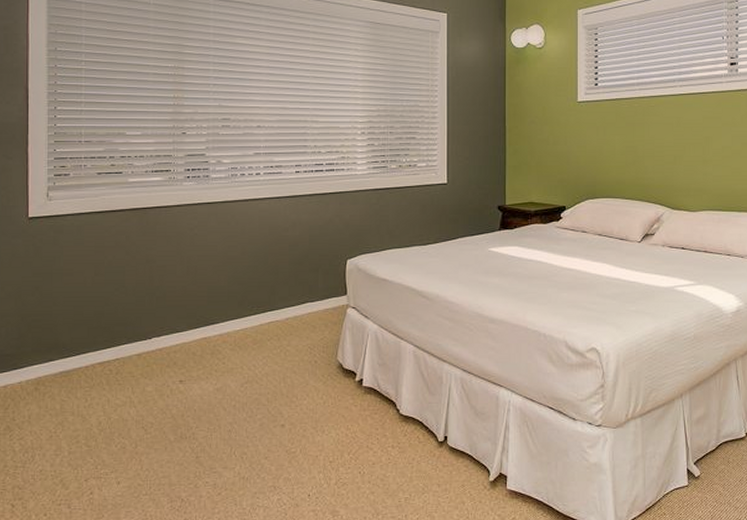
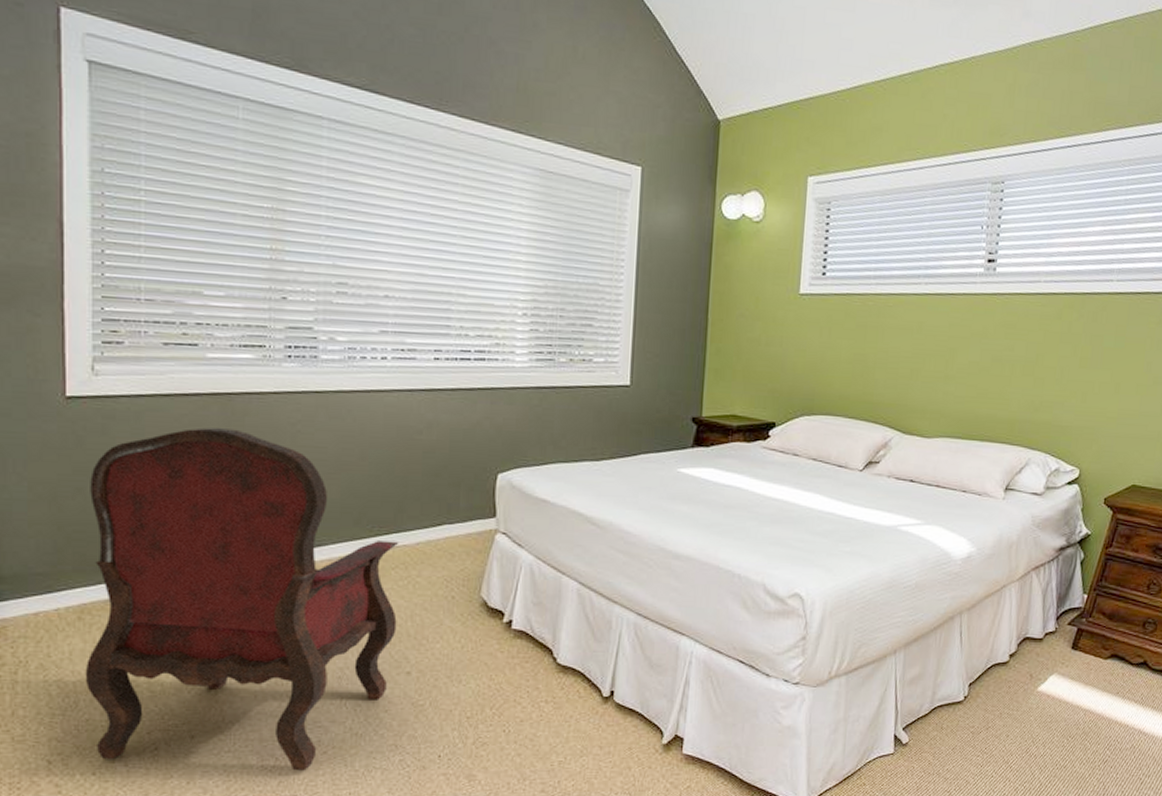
armchair: none [39,235,273,510] -> present [85,427,399,771]

